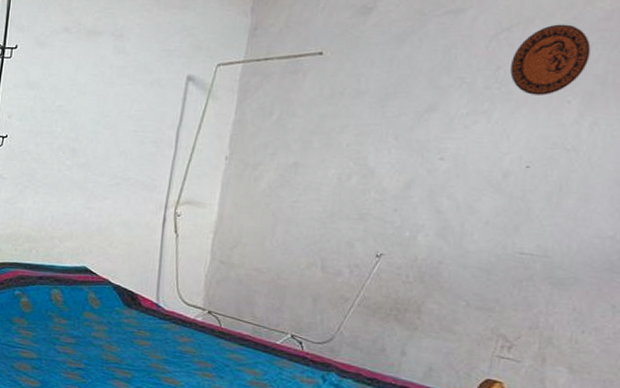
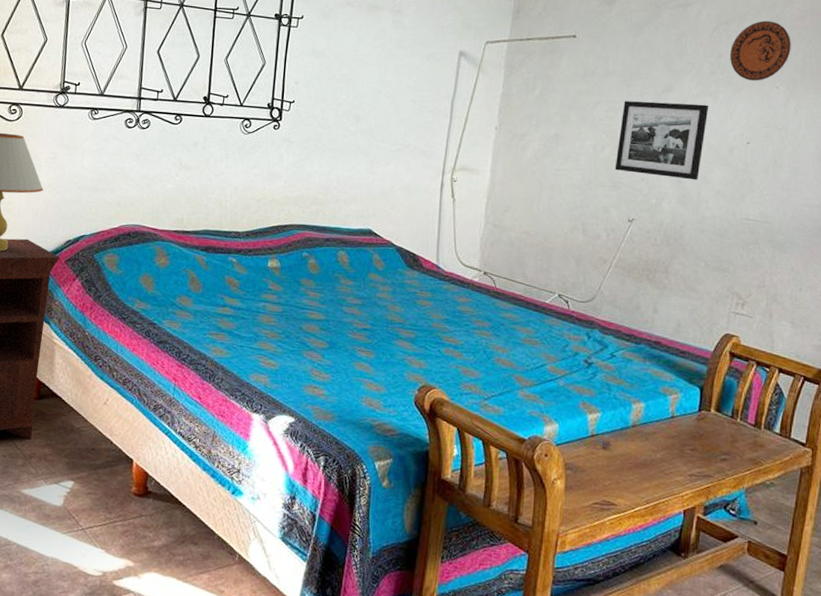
picture frame: none [362,123,481,211] -> present [614,101,709,181]

